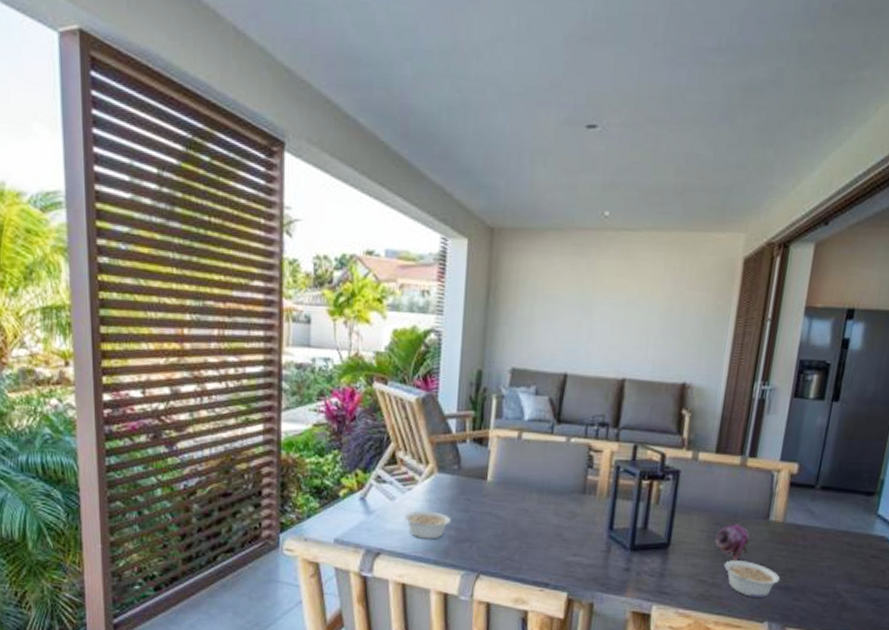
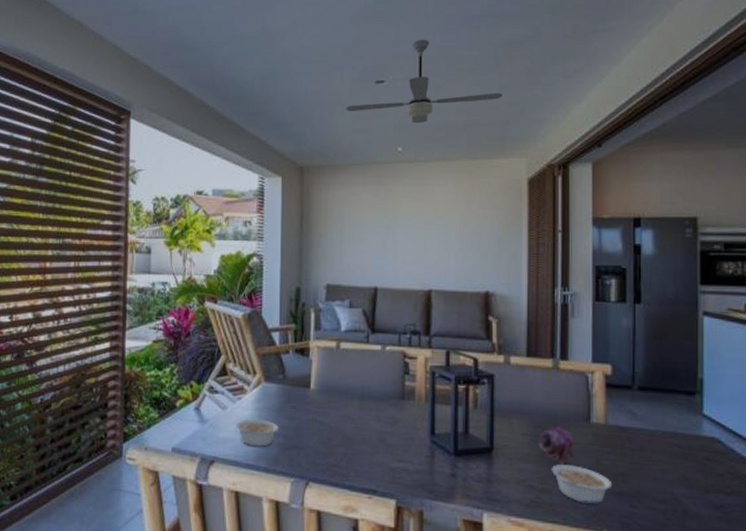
ceiling fan: none [548,74,730,183] -> present [346,39,503,123]

